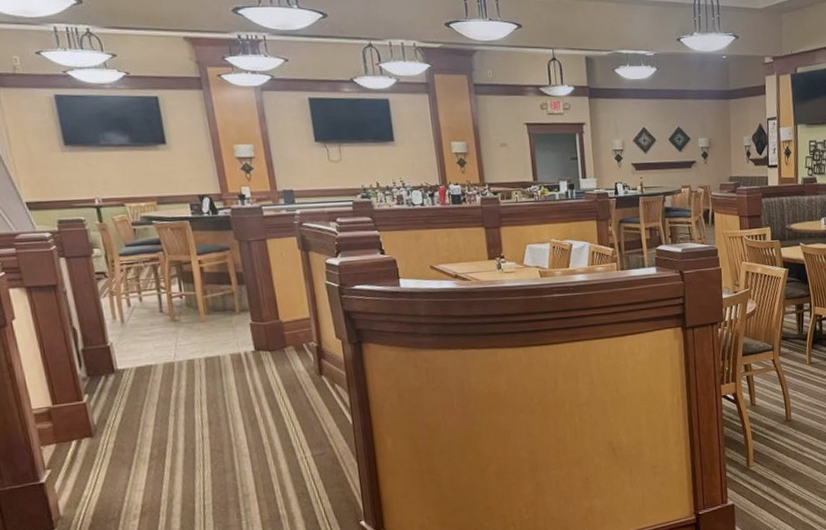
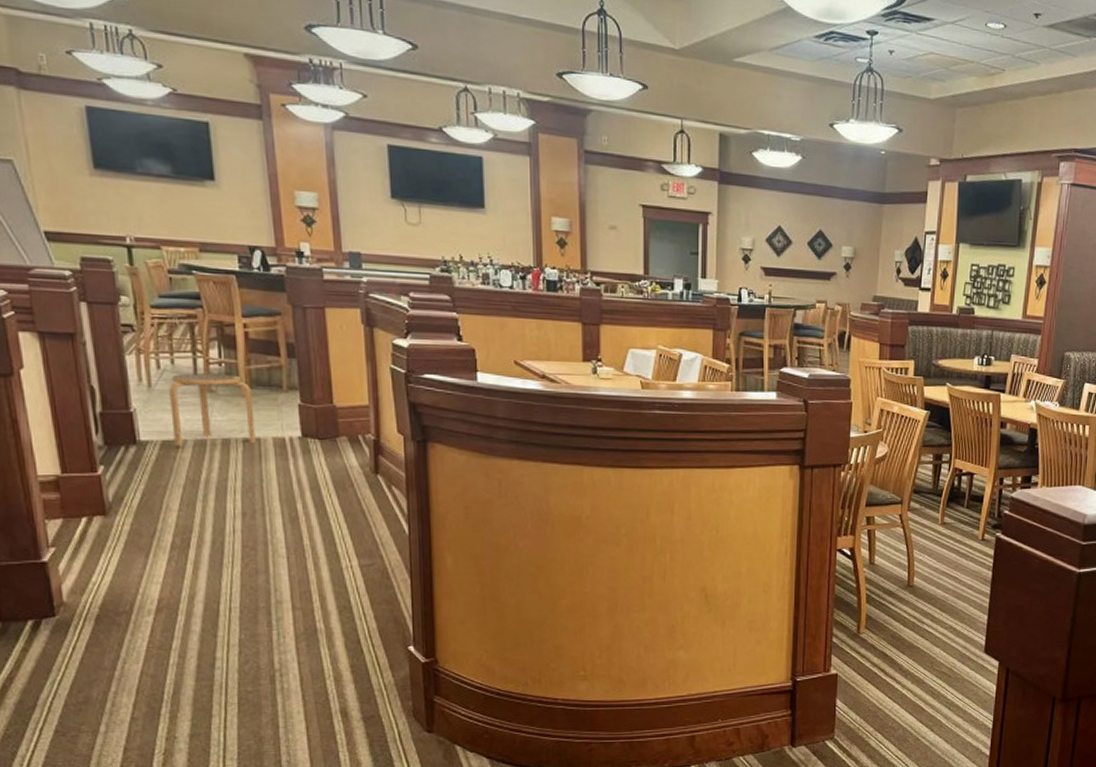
stool: none [139,304,216,371] -> present [169,373,256,447]

